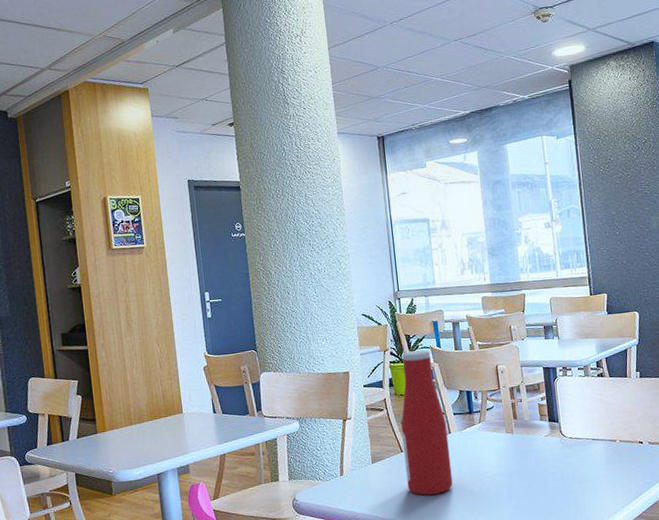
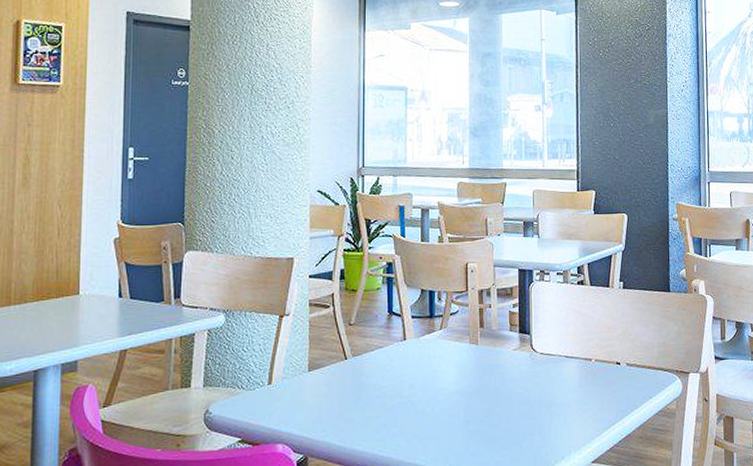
bottle: present [401,350,453,496] -> none [348,238,402,414]

